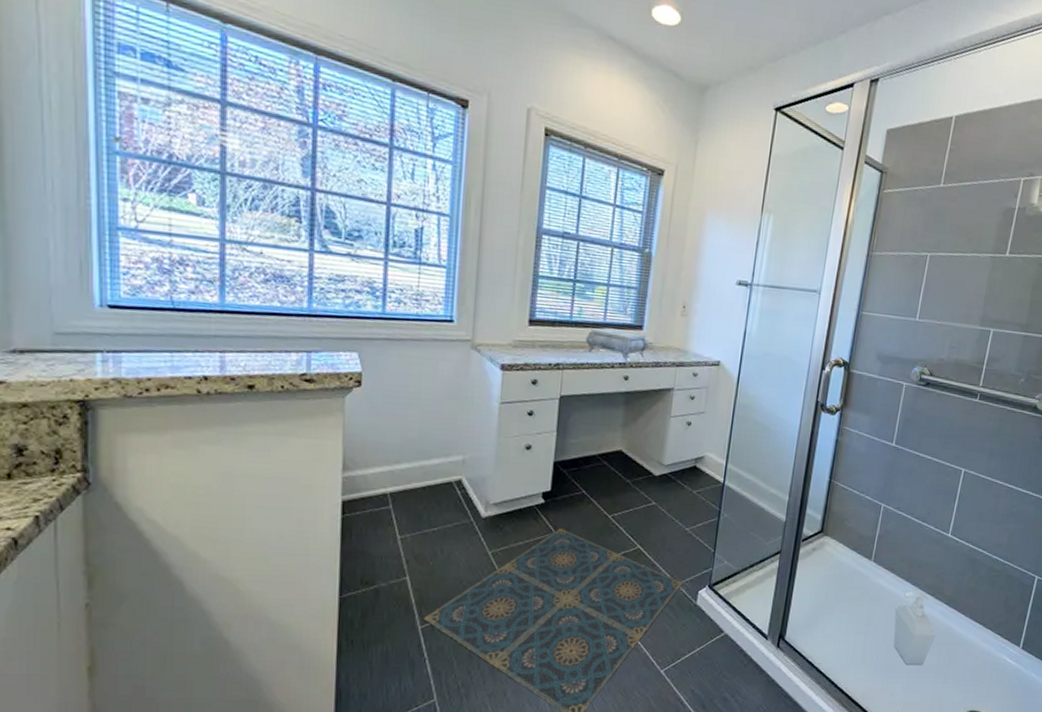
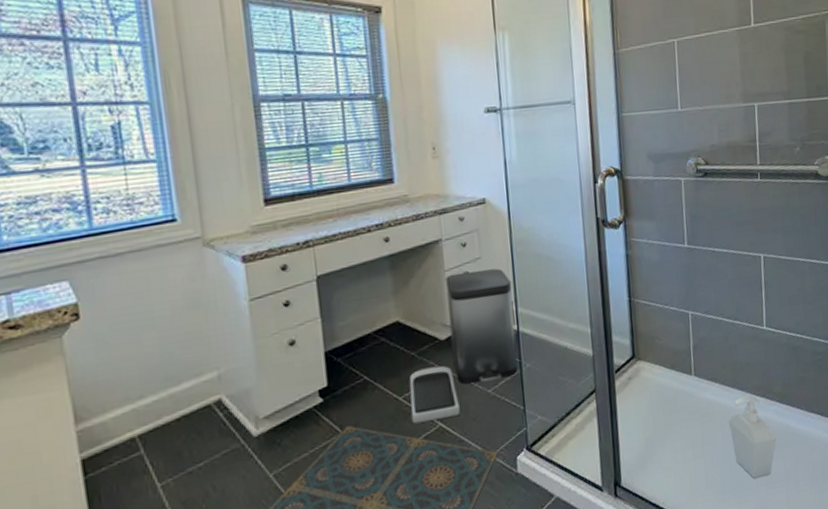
jewelry box: present [585,328,650,362] -> none [332,187,405,222]
scale: none [615,496,659,543] -> present [409,366,460,424]
pedal bin: none [661,421,727,522] -> present [446,268,517,384]

